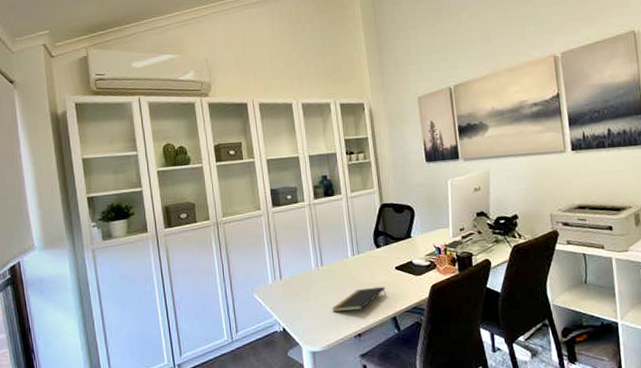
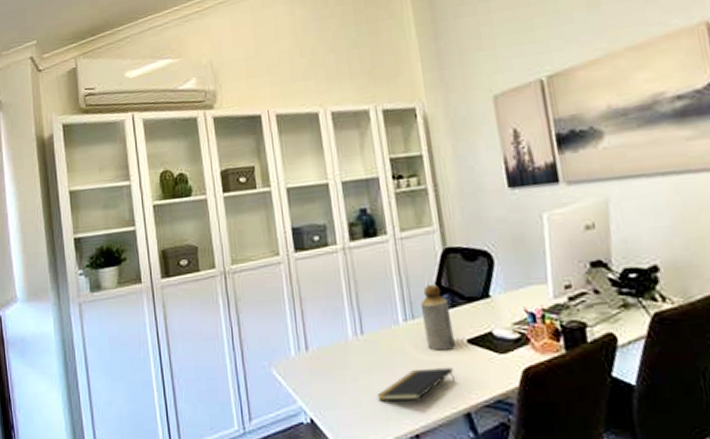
bottle: none [363,229,387,276] -> present [420,284,455,351]

